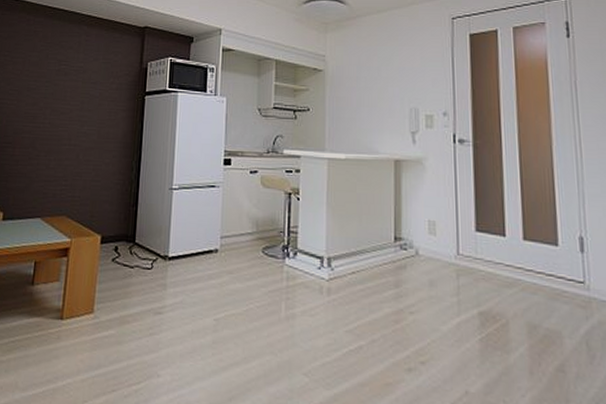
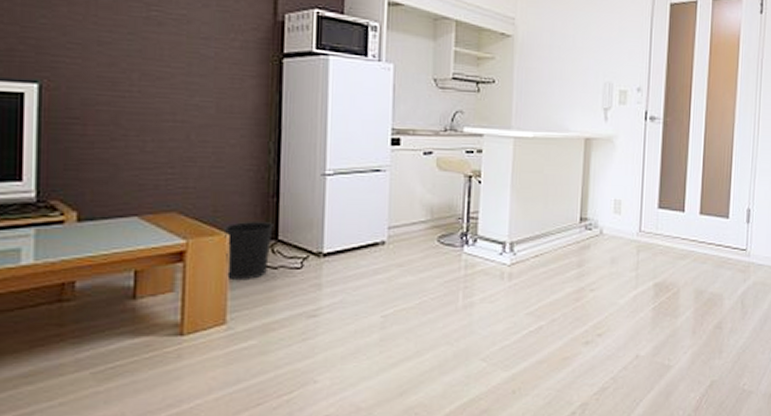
wastebasket: none [97,225,132,277] -> present [223,221,274,281]

